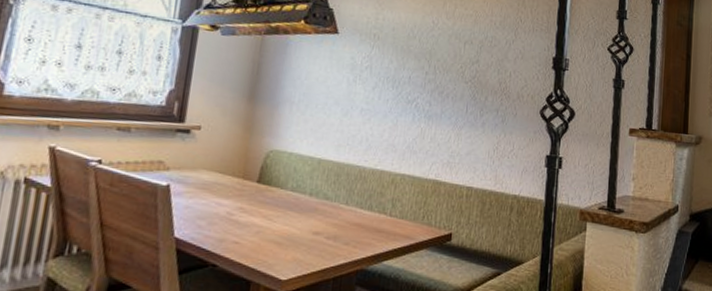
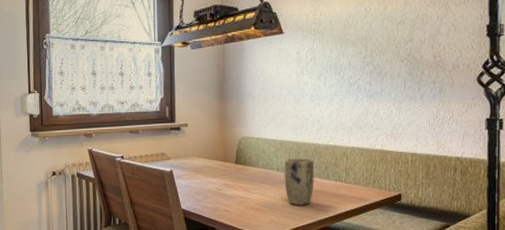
plant pot: none [316,181,357,241] -> present [284,158,315,205]

